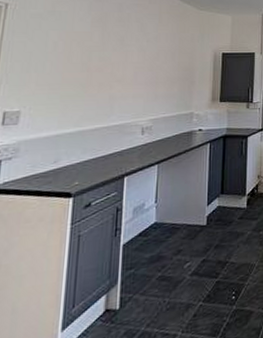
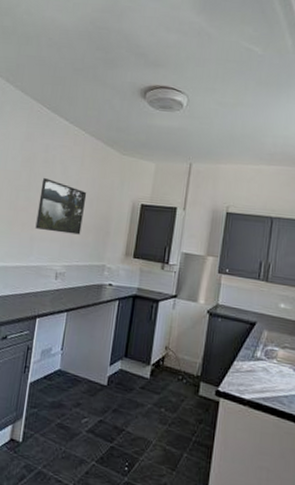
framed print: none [114,37,168,88] -> present [35,178,87,235]

